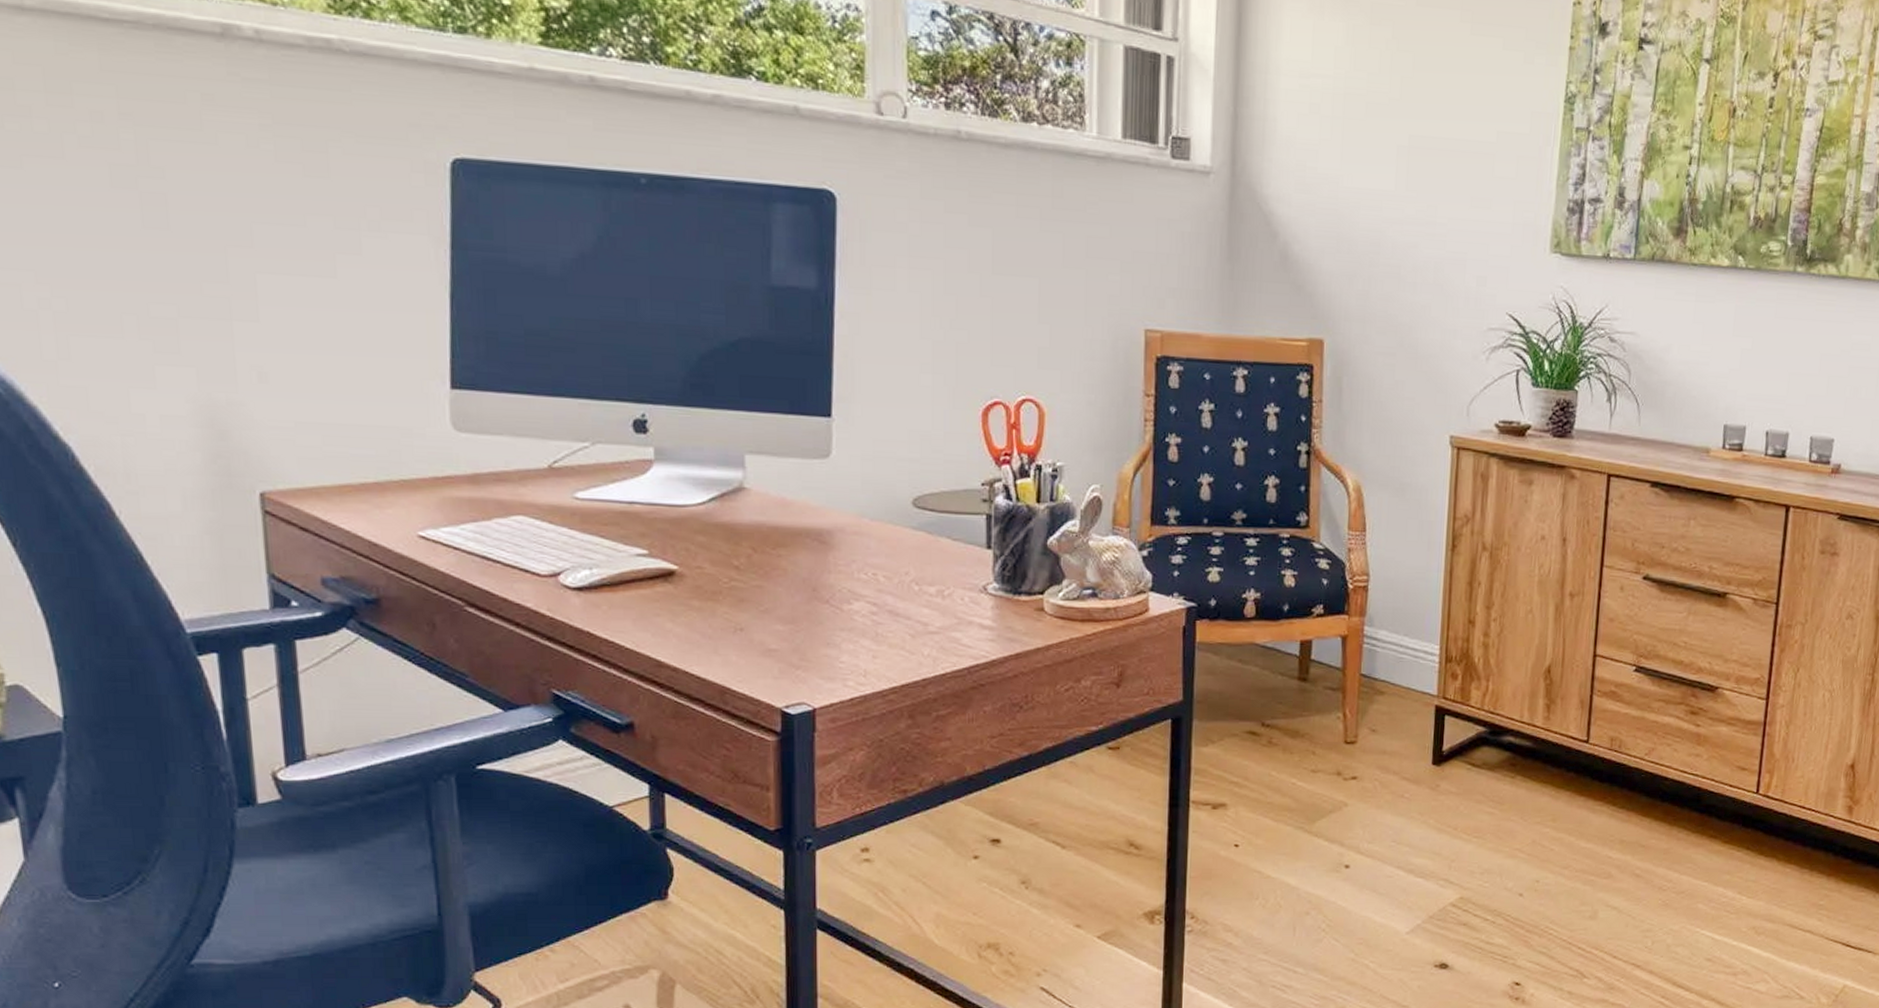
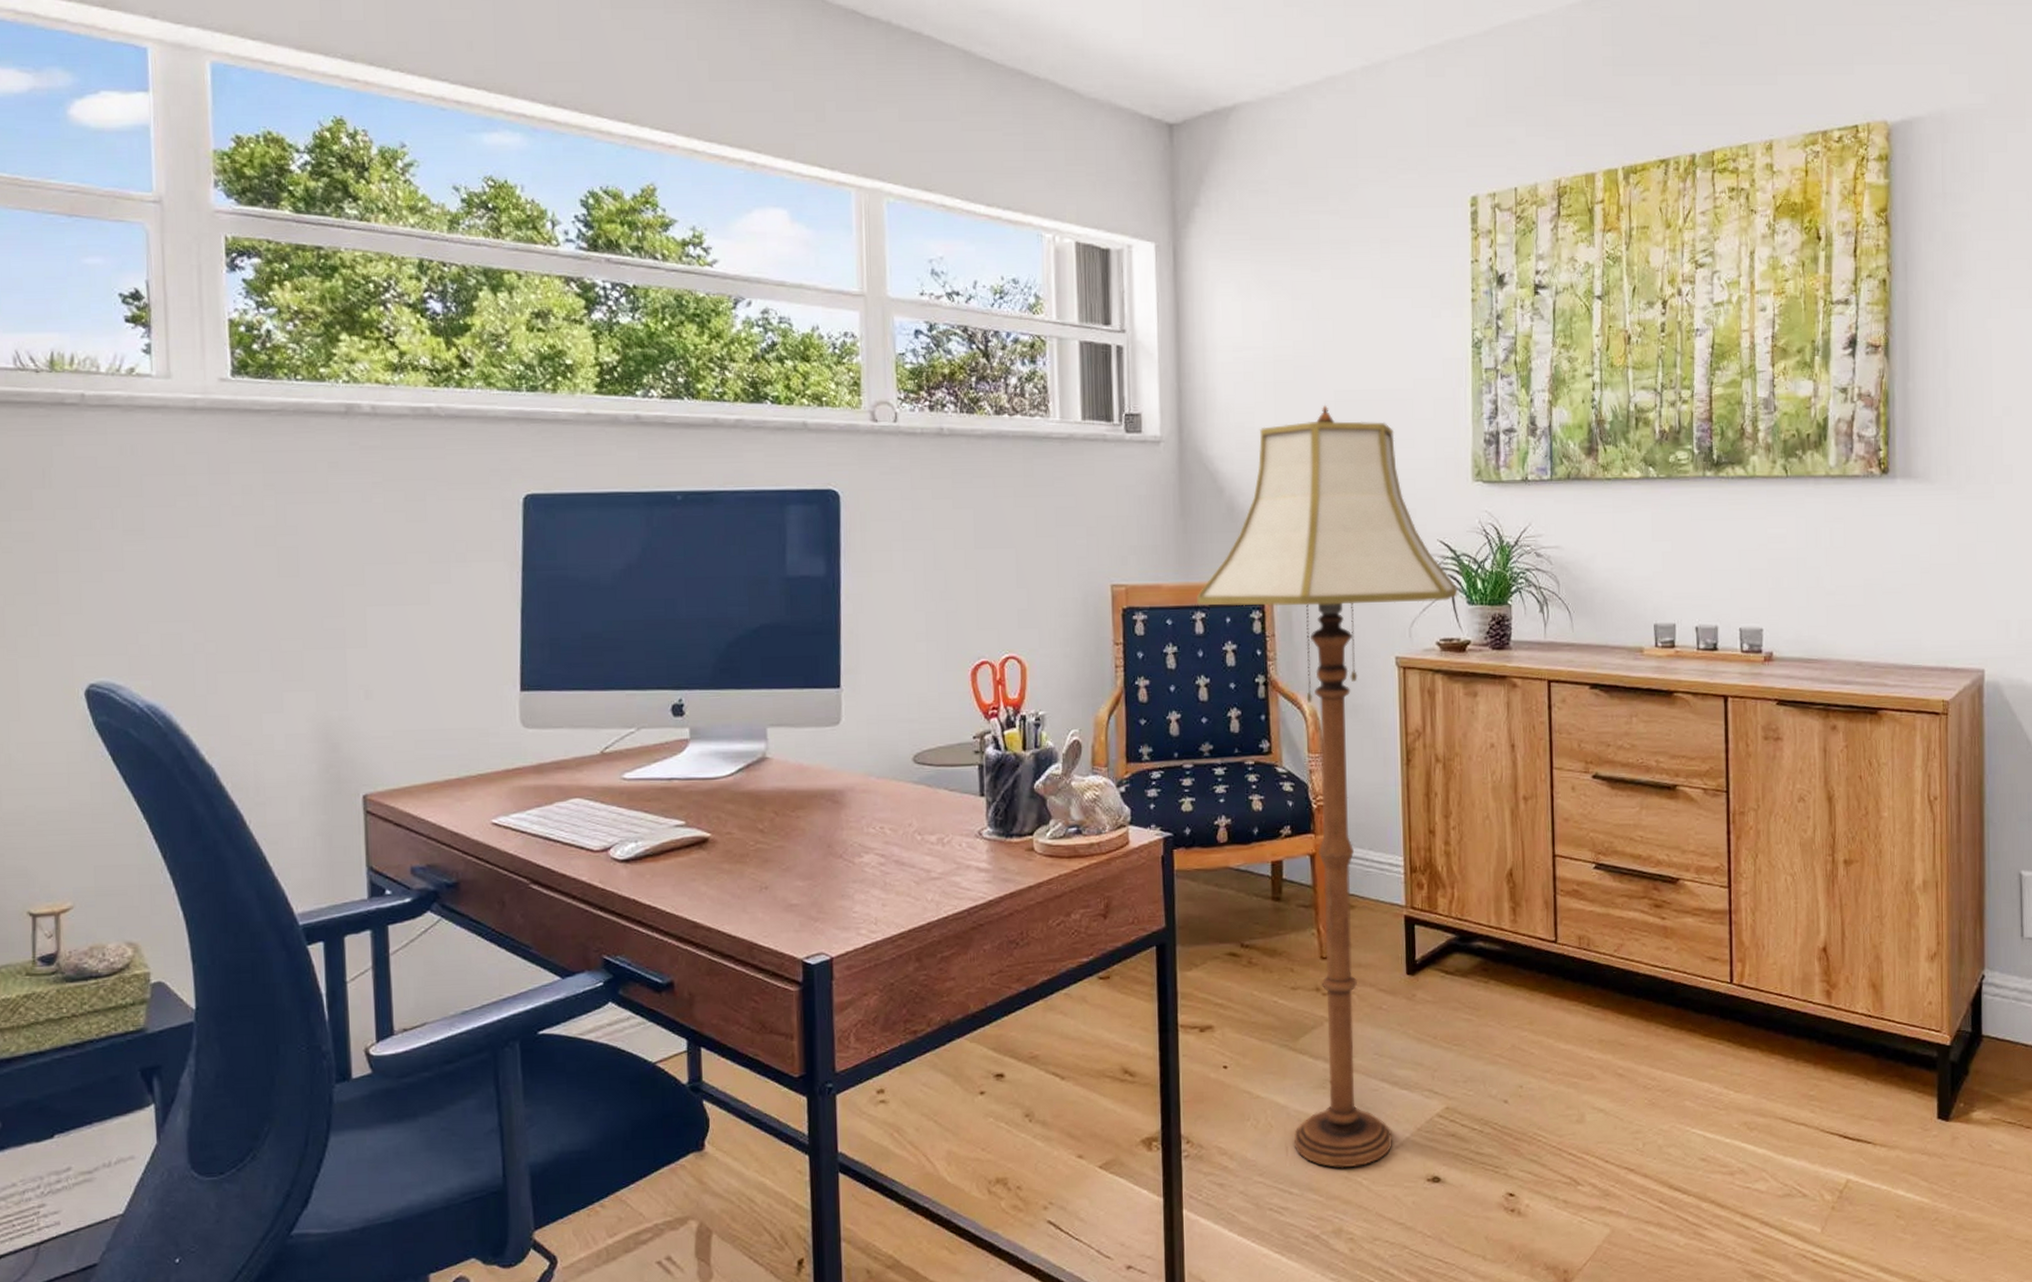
floor lamp: none [1239,149,1523,951] -> present [1197,404,1458,1168]

